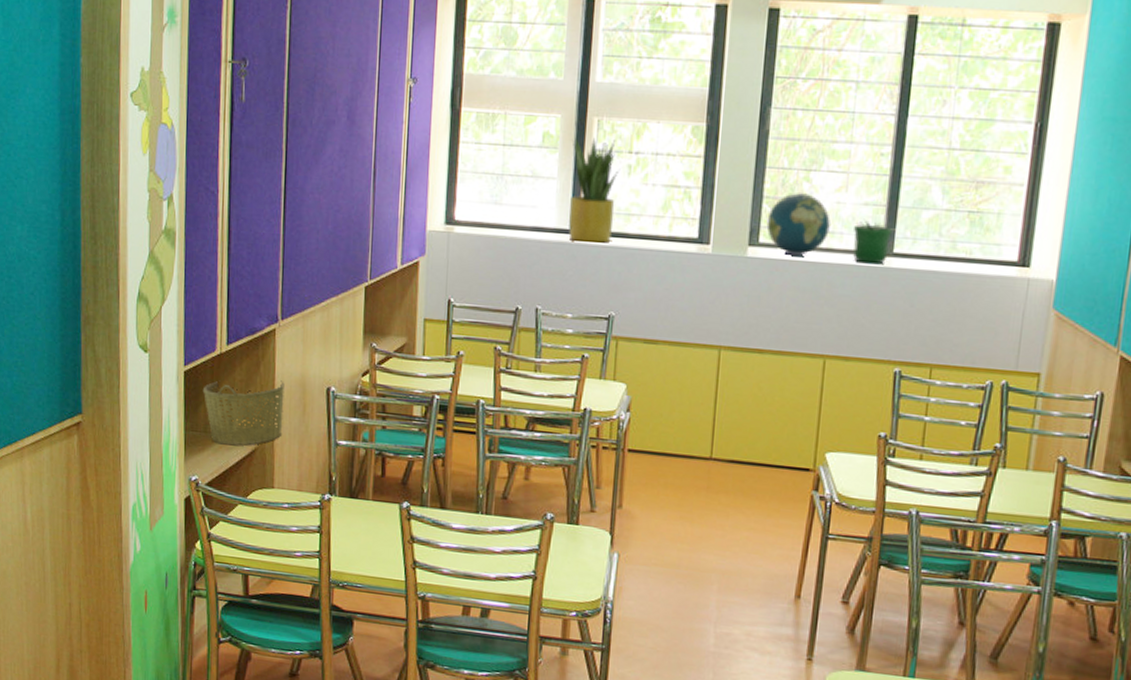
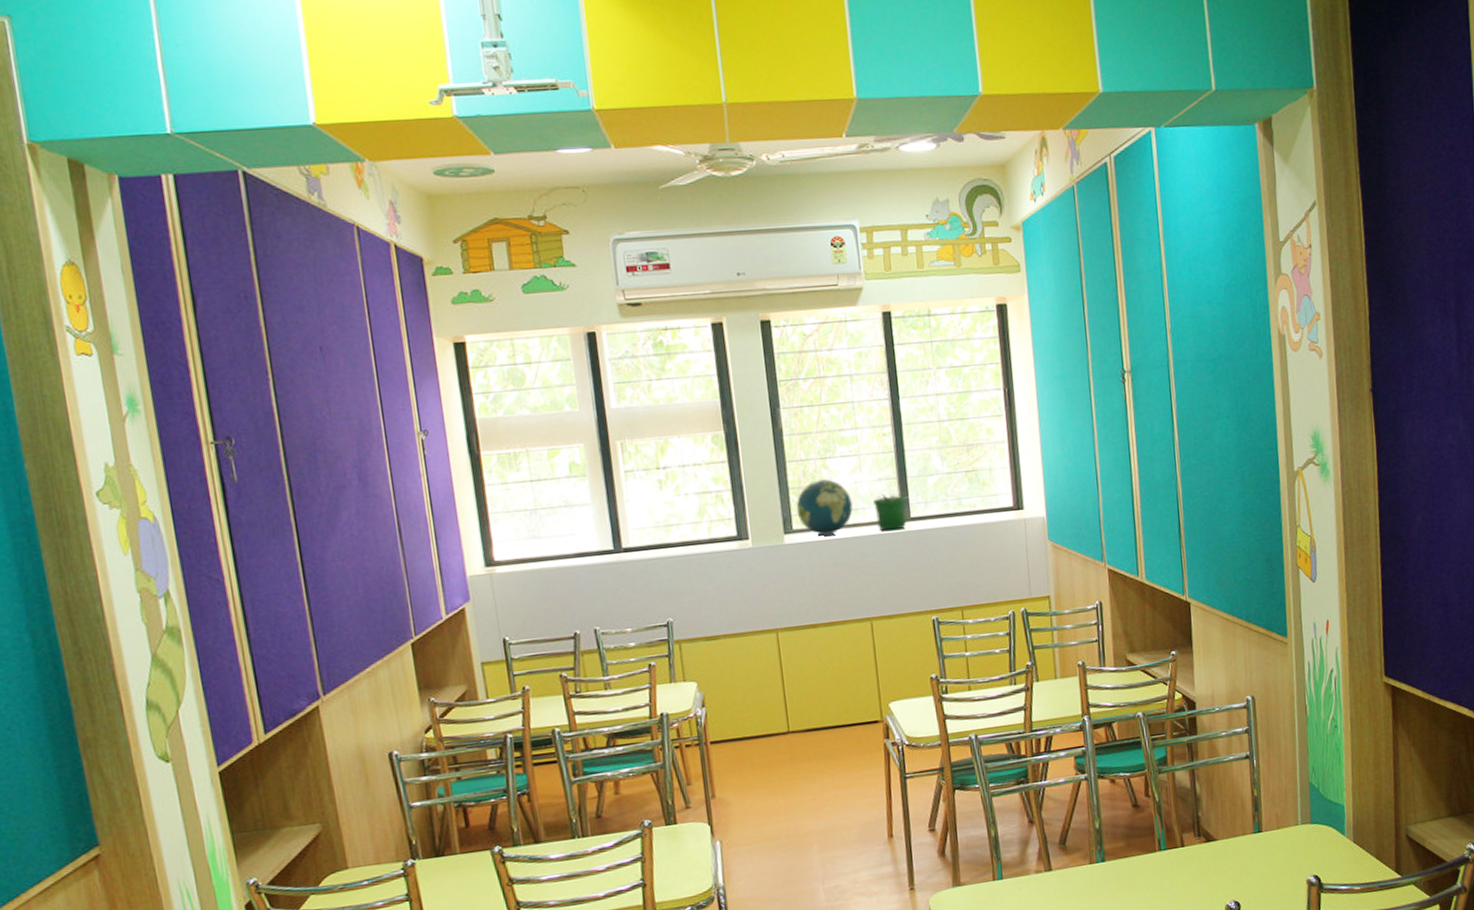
basket: present [202,380,285,446] -> none [244,757,346,839]
planter: present [568,137,621,243] -> none [598,459,655,560]

